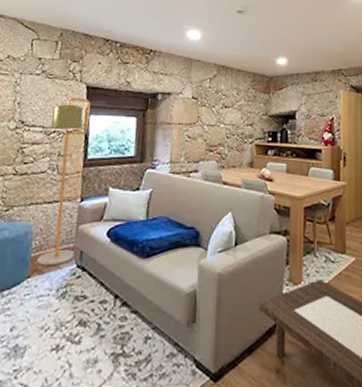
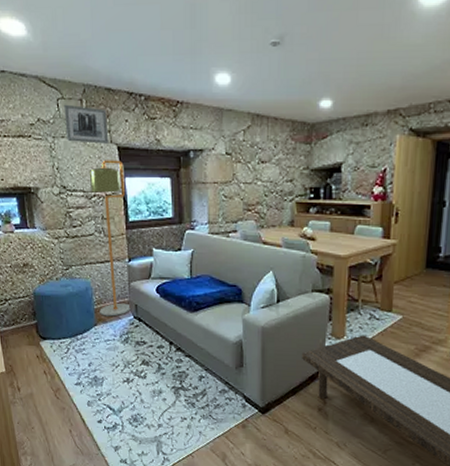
wall art: none [35,44,81,83] -> present [64,104,109,144]

